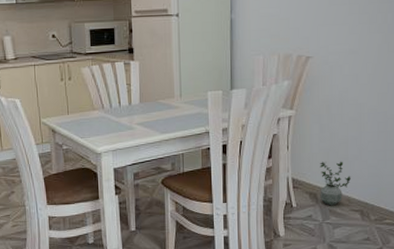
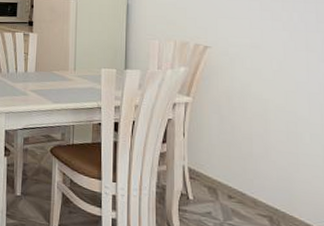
potted plant: present [320,161,351,206] -> none [220,155,257,206]

